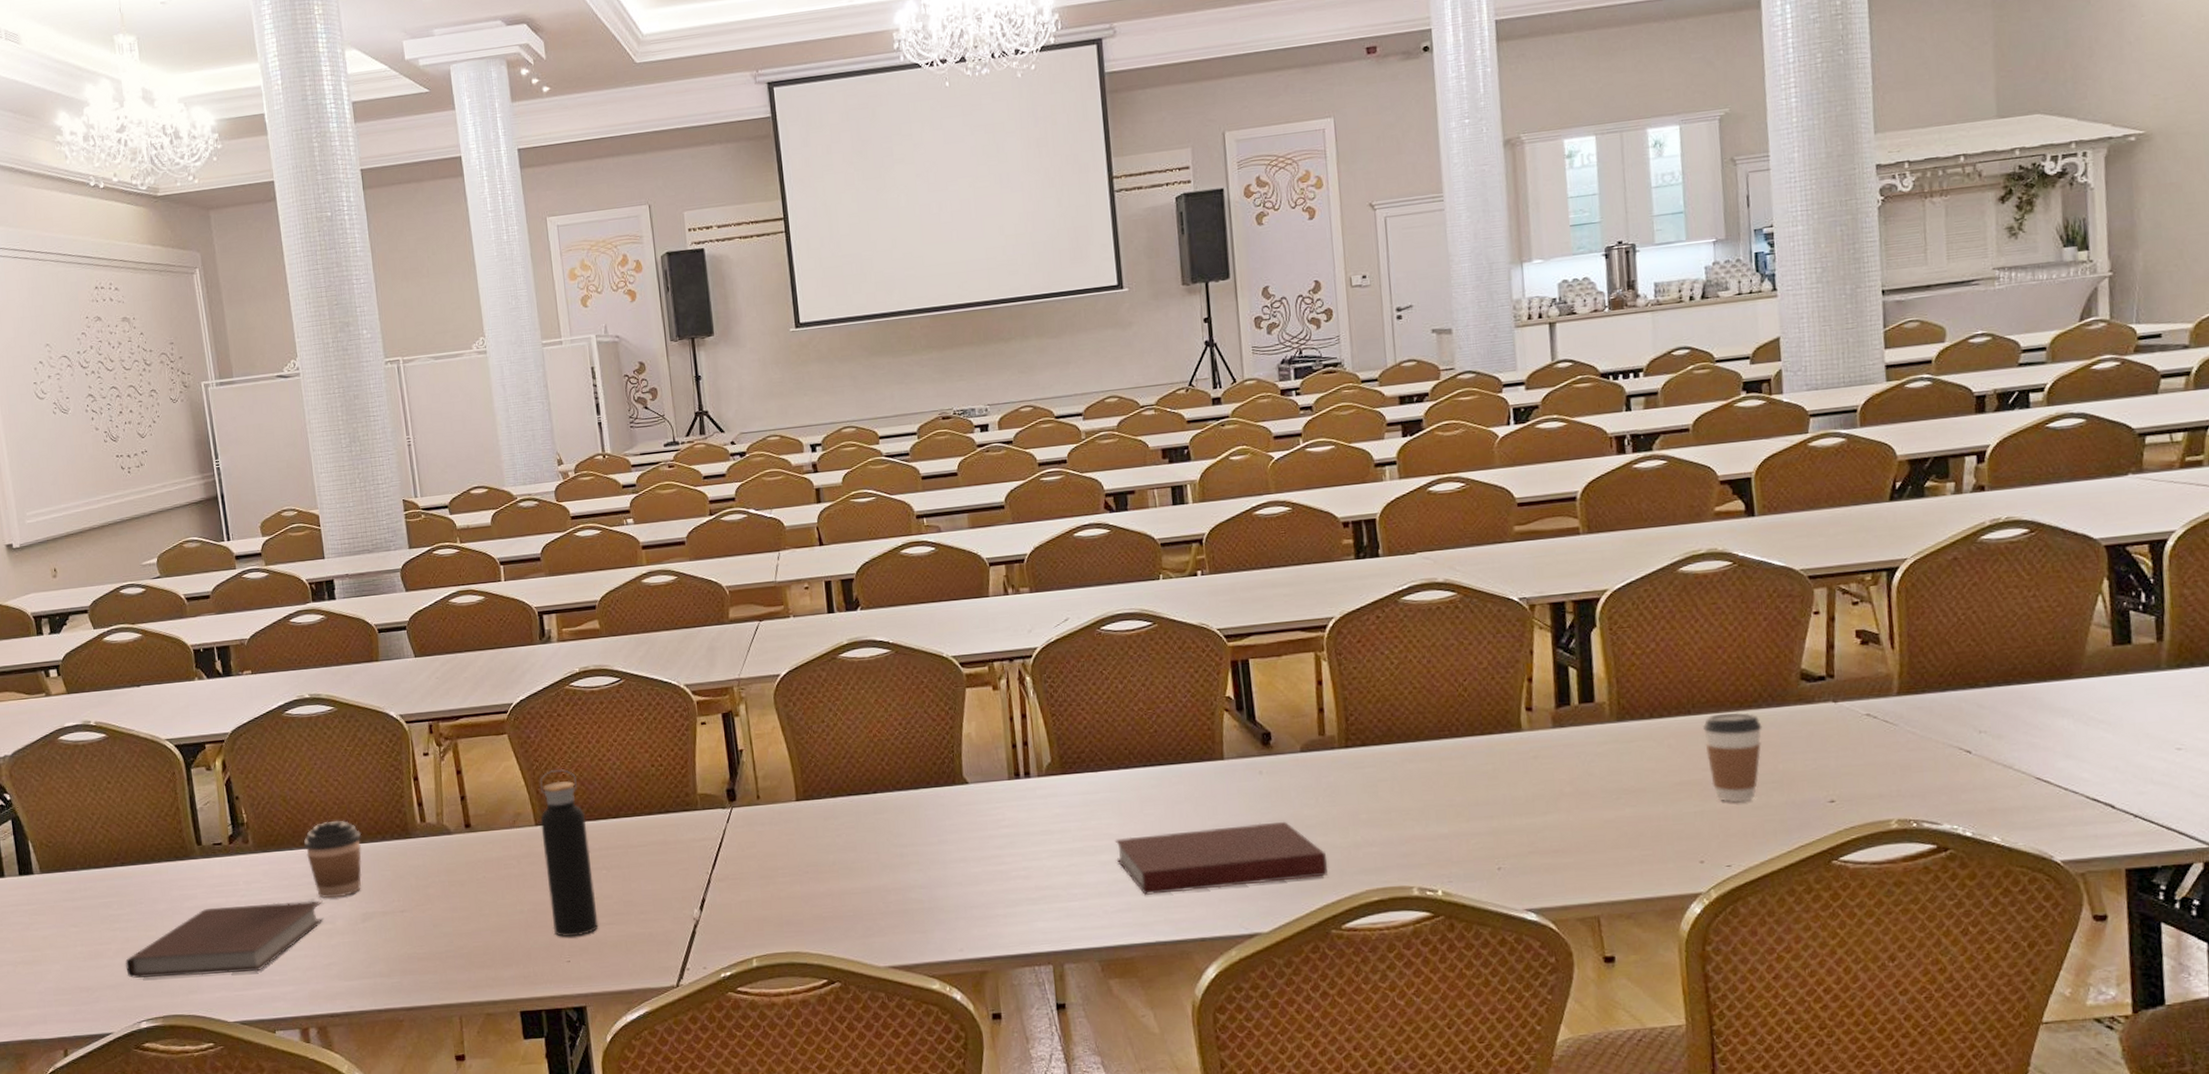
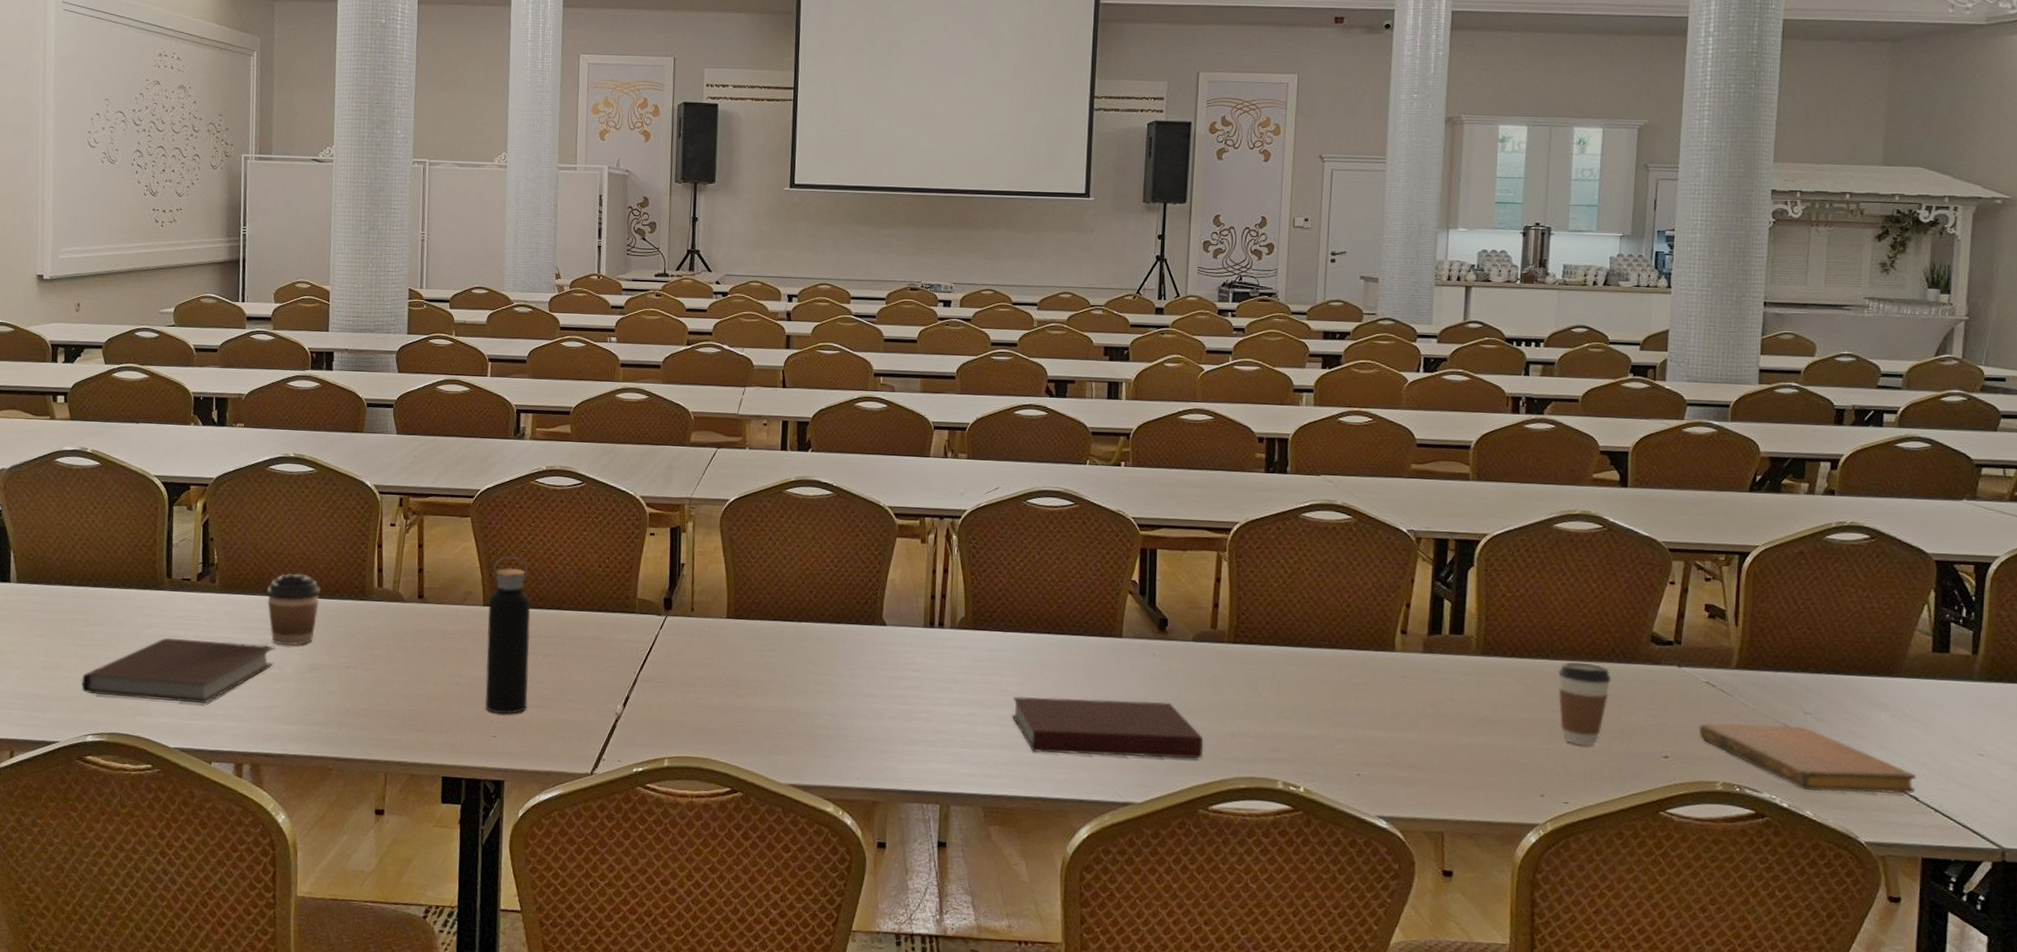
notebook: none [1864,747,2110,814] -> present [1698,722,1916,794]

